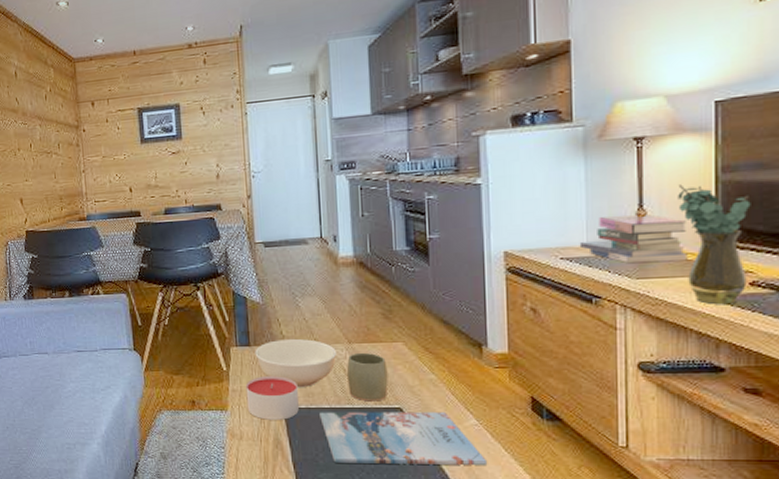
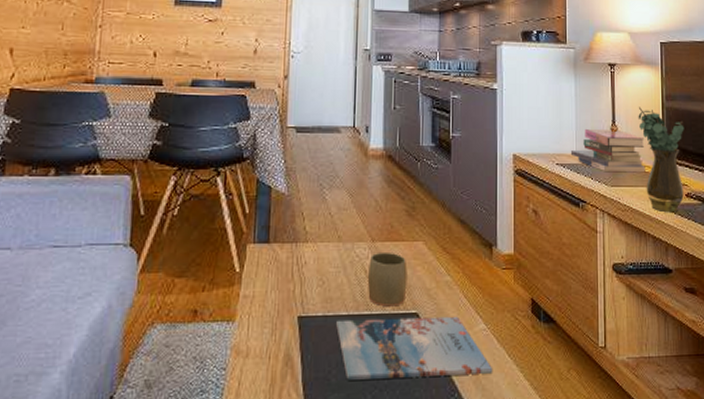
candle: present [245,376,299,420] -> none [258,278,316,332]
bowl: present [255,338,338,388] -> none [273,235,360,293]

